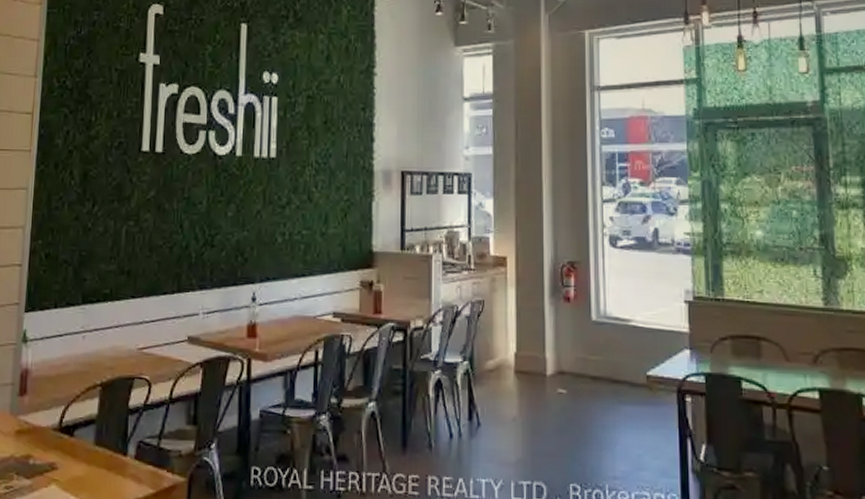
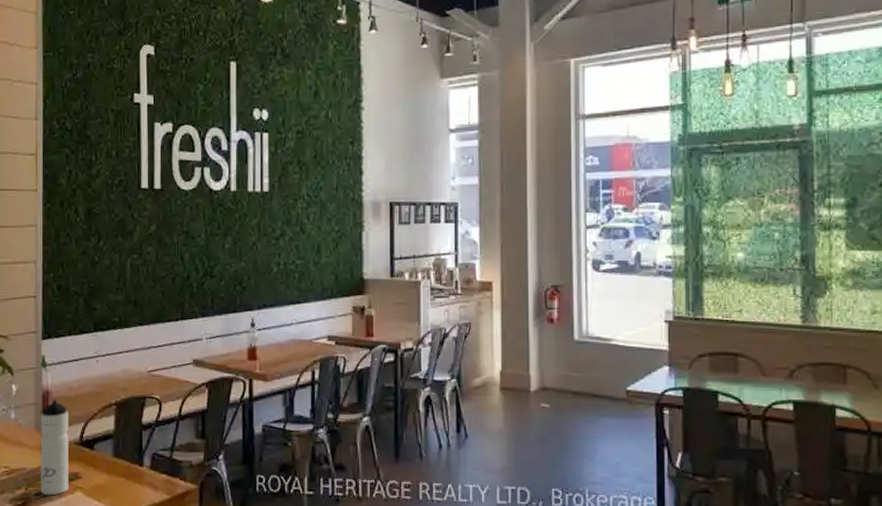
water bottle: none [11,380,48,489] -> present [40,400,69,496]

